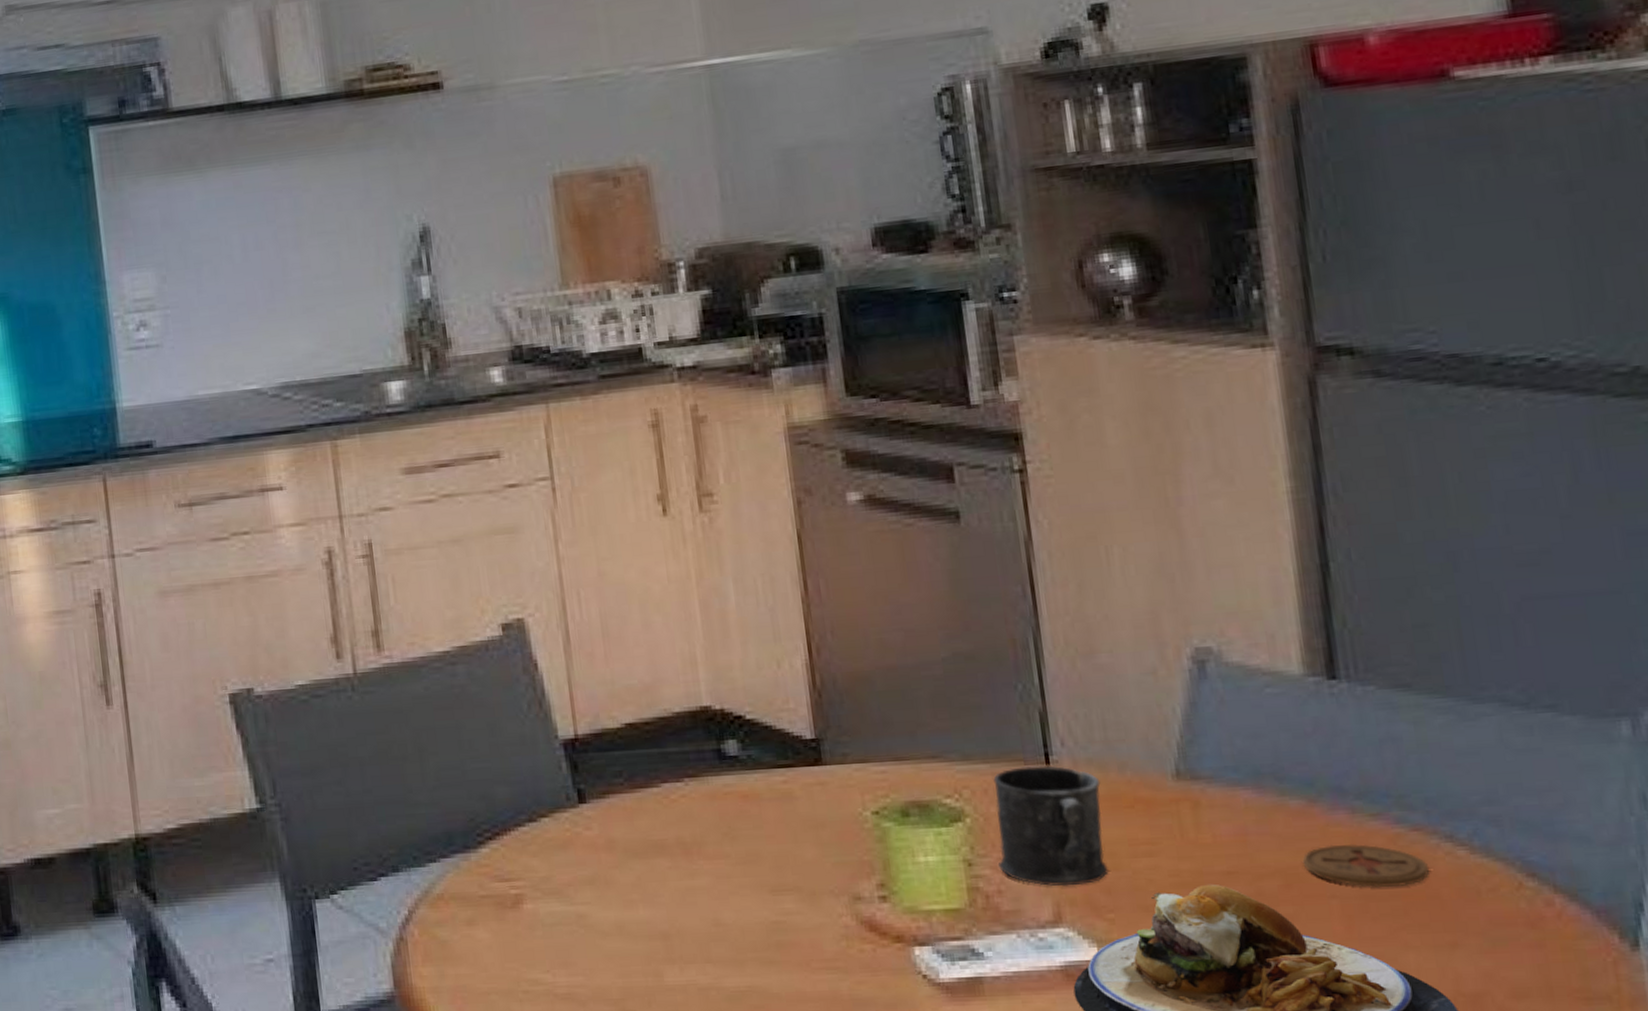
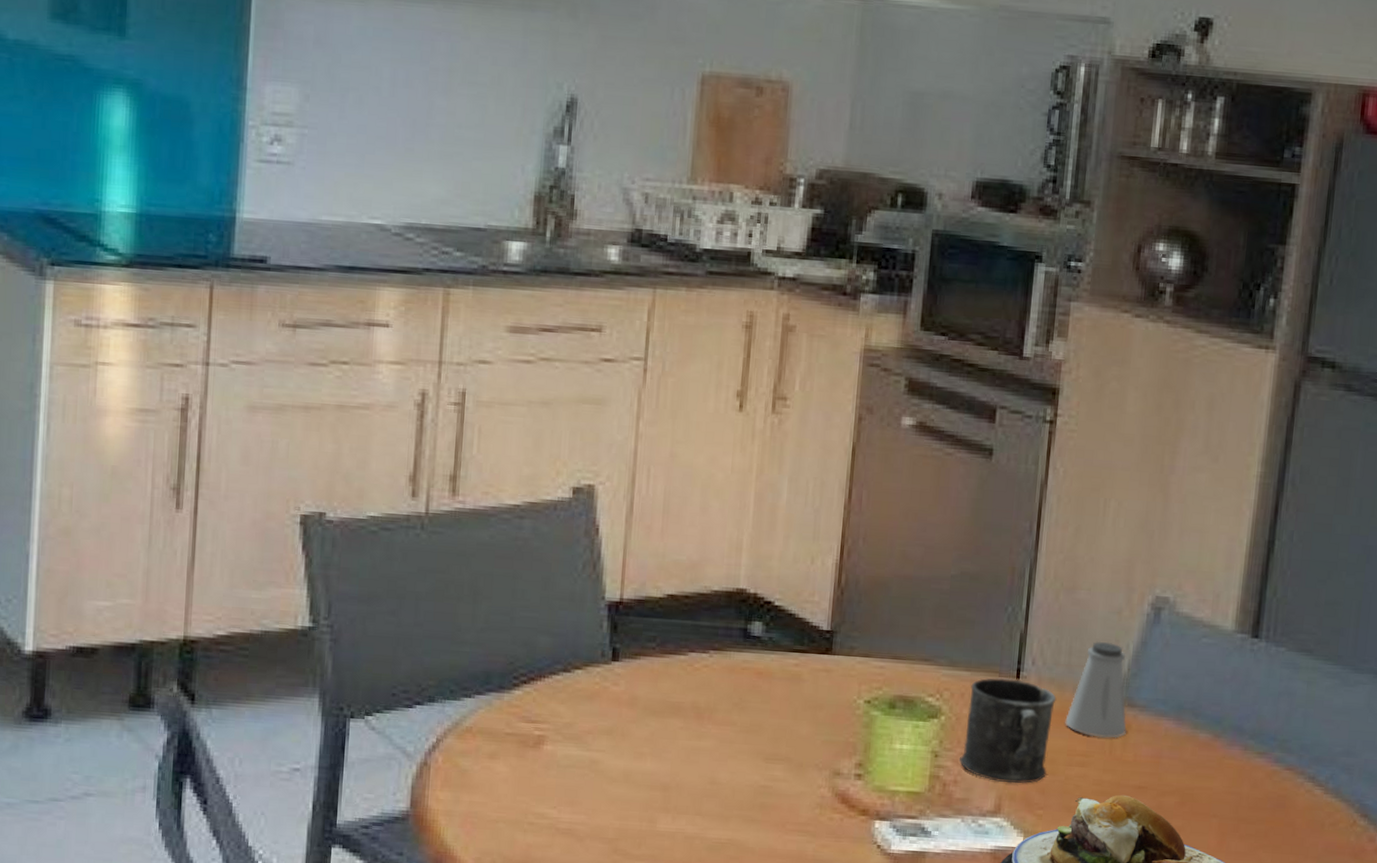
saltshaker: none [1117,708,1196,821] -> present [1065,641,1127,738]
coaster: present [1302,843,1429,888] -> none [1198,773,1291,814]

